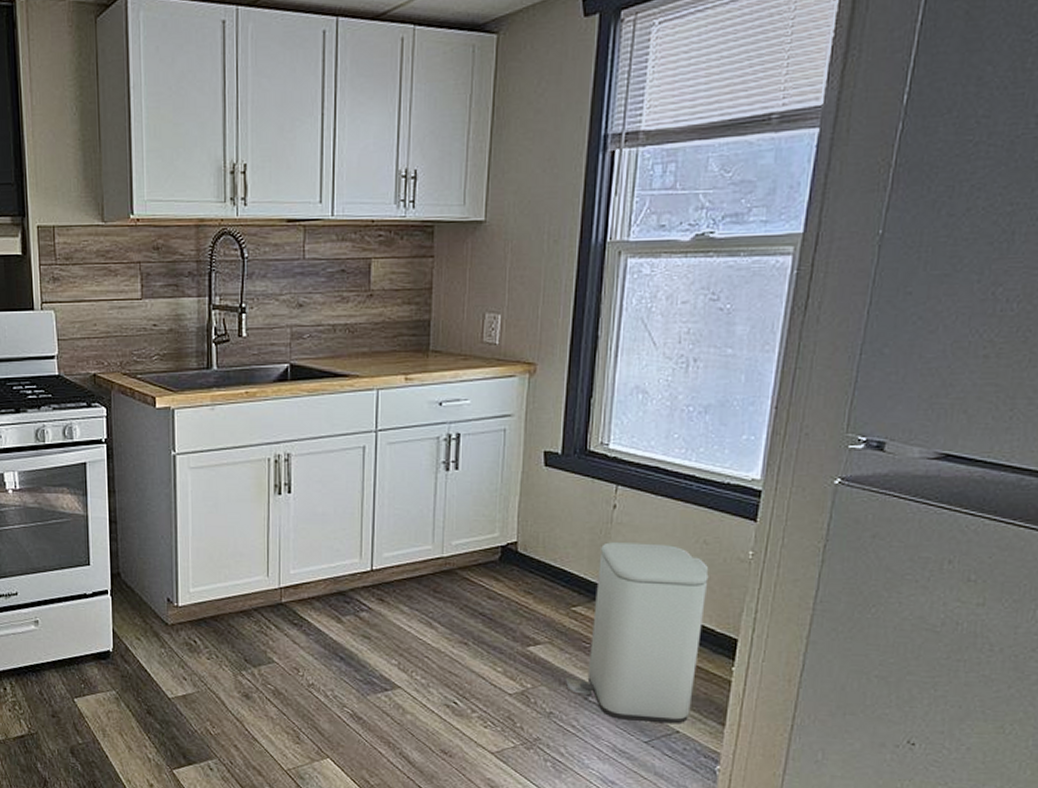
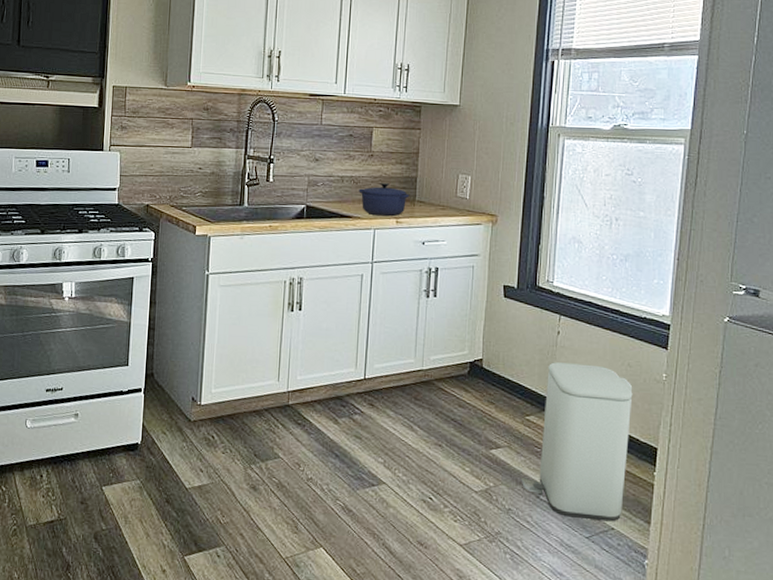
cooking pot: none [356,329,422,373] -> present [359,182,410,217]

